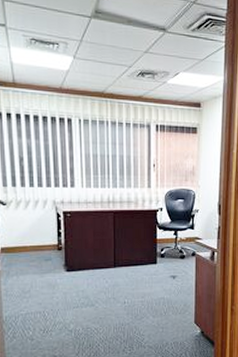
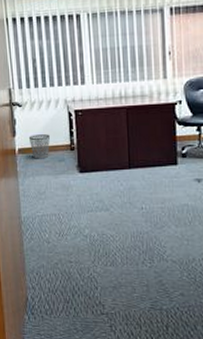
wastebasket: none [13,234,37,258] -> present [28,134,51,159]

